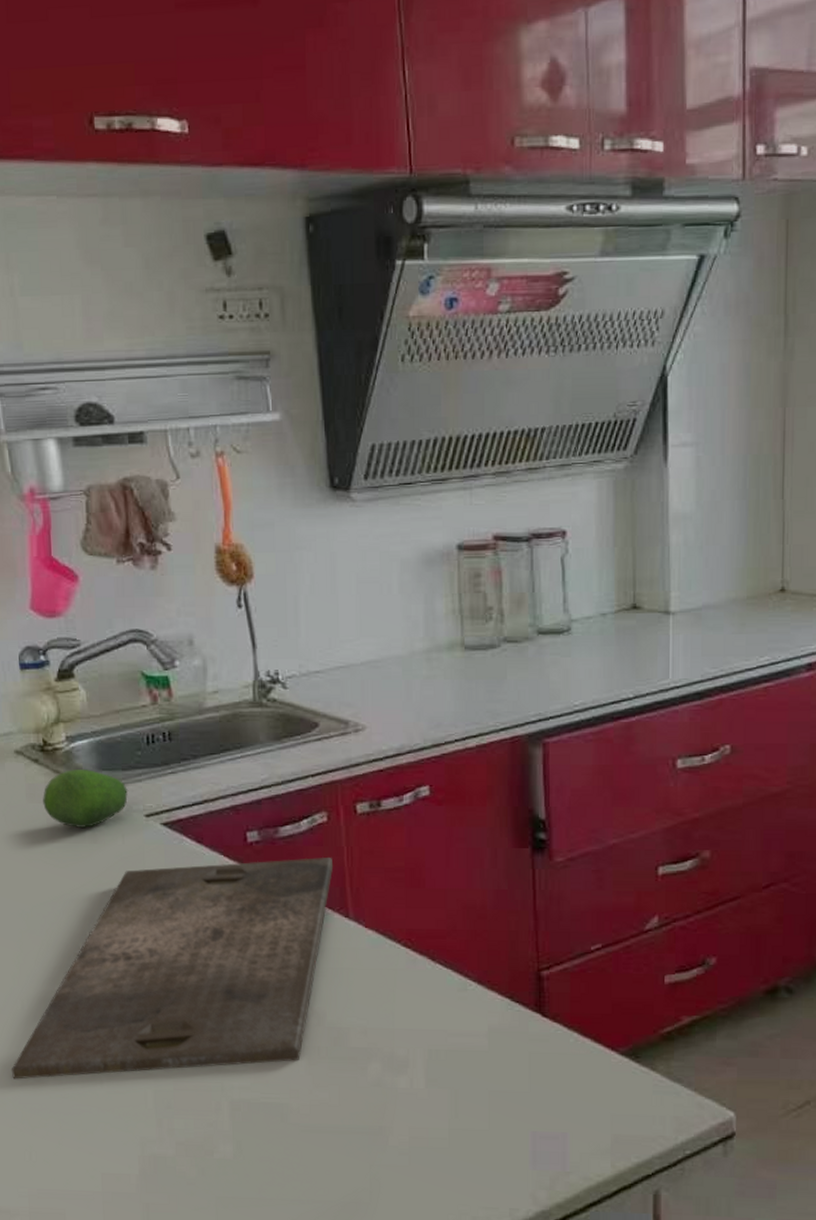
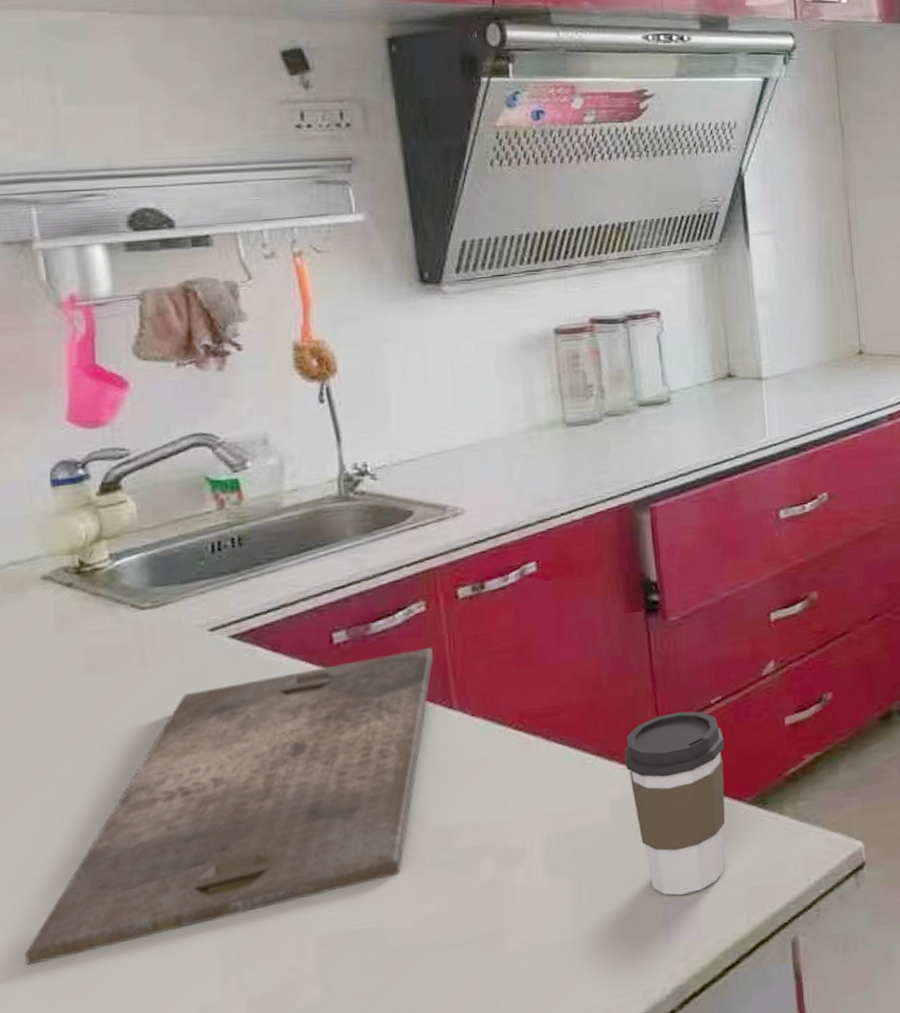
fruit: present [43,769,128,828] -> none [77,587,187,654]
coffee cup: none [504,953,601,1129] -> present [625,711,725,896]

